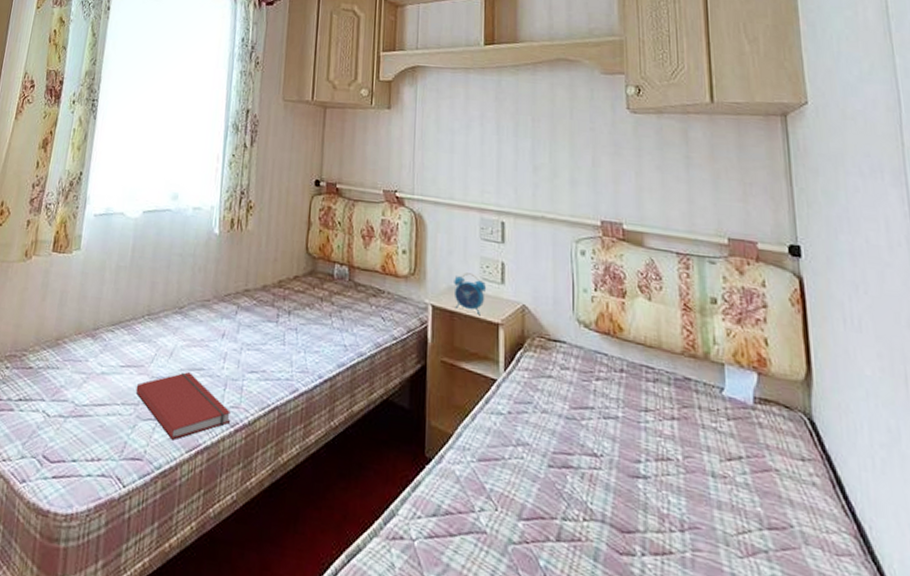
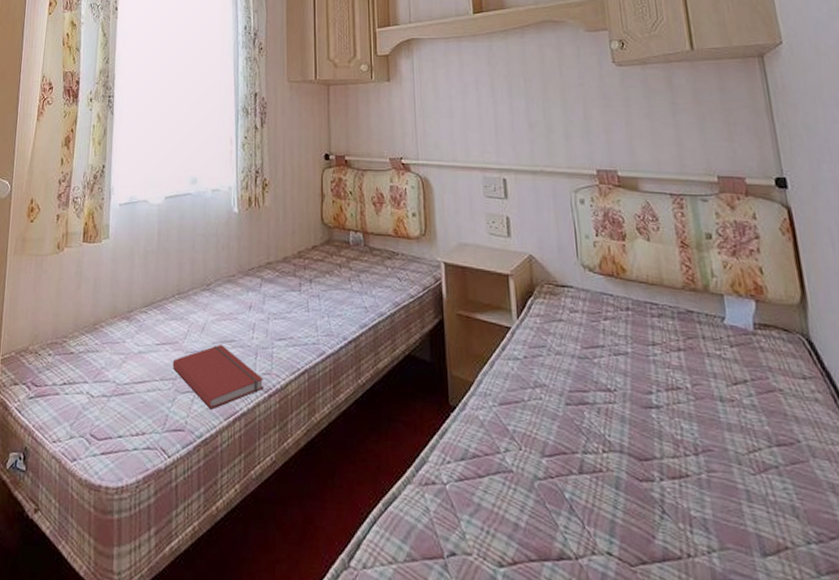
alarm clock: present [454,273,486,315] -> none [463,229,494,268]

